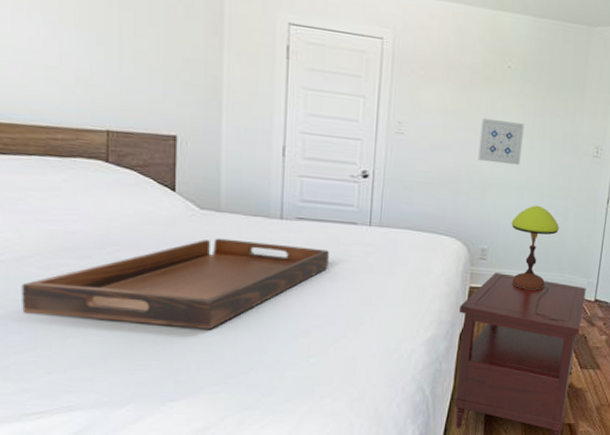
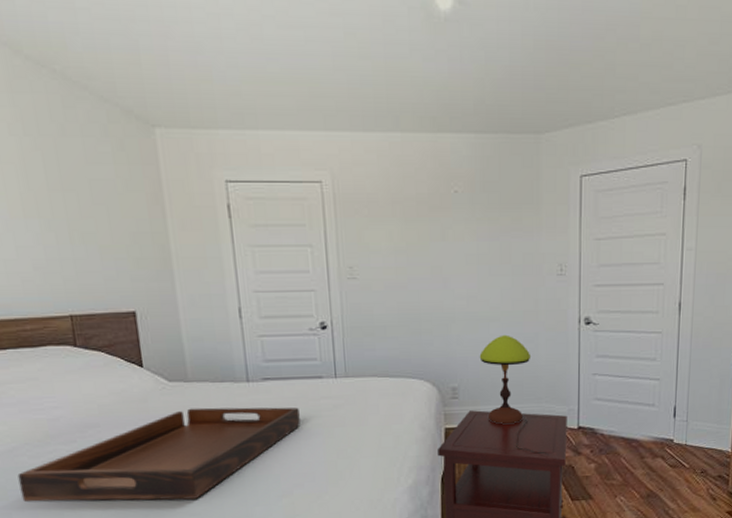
wall art: present [478,118,524,166] -> none [434,250,481,296]

